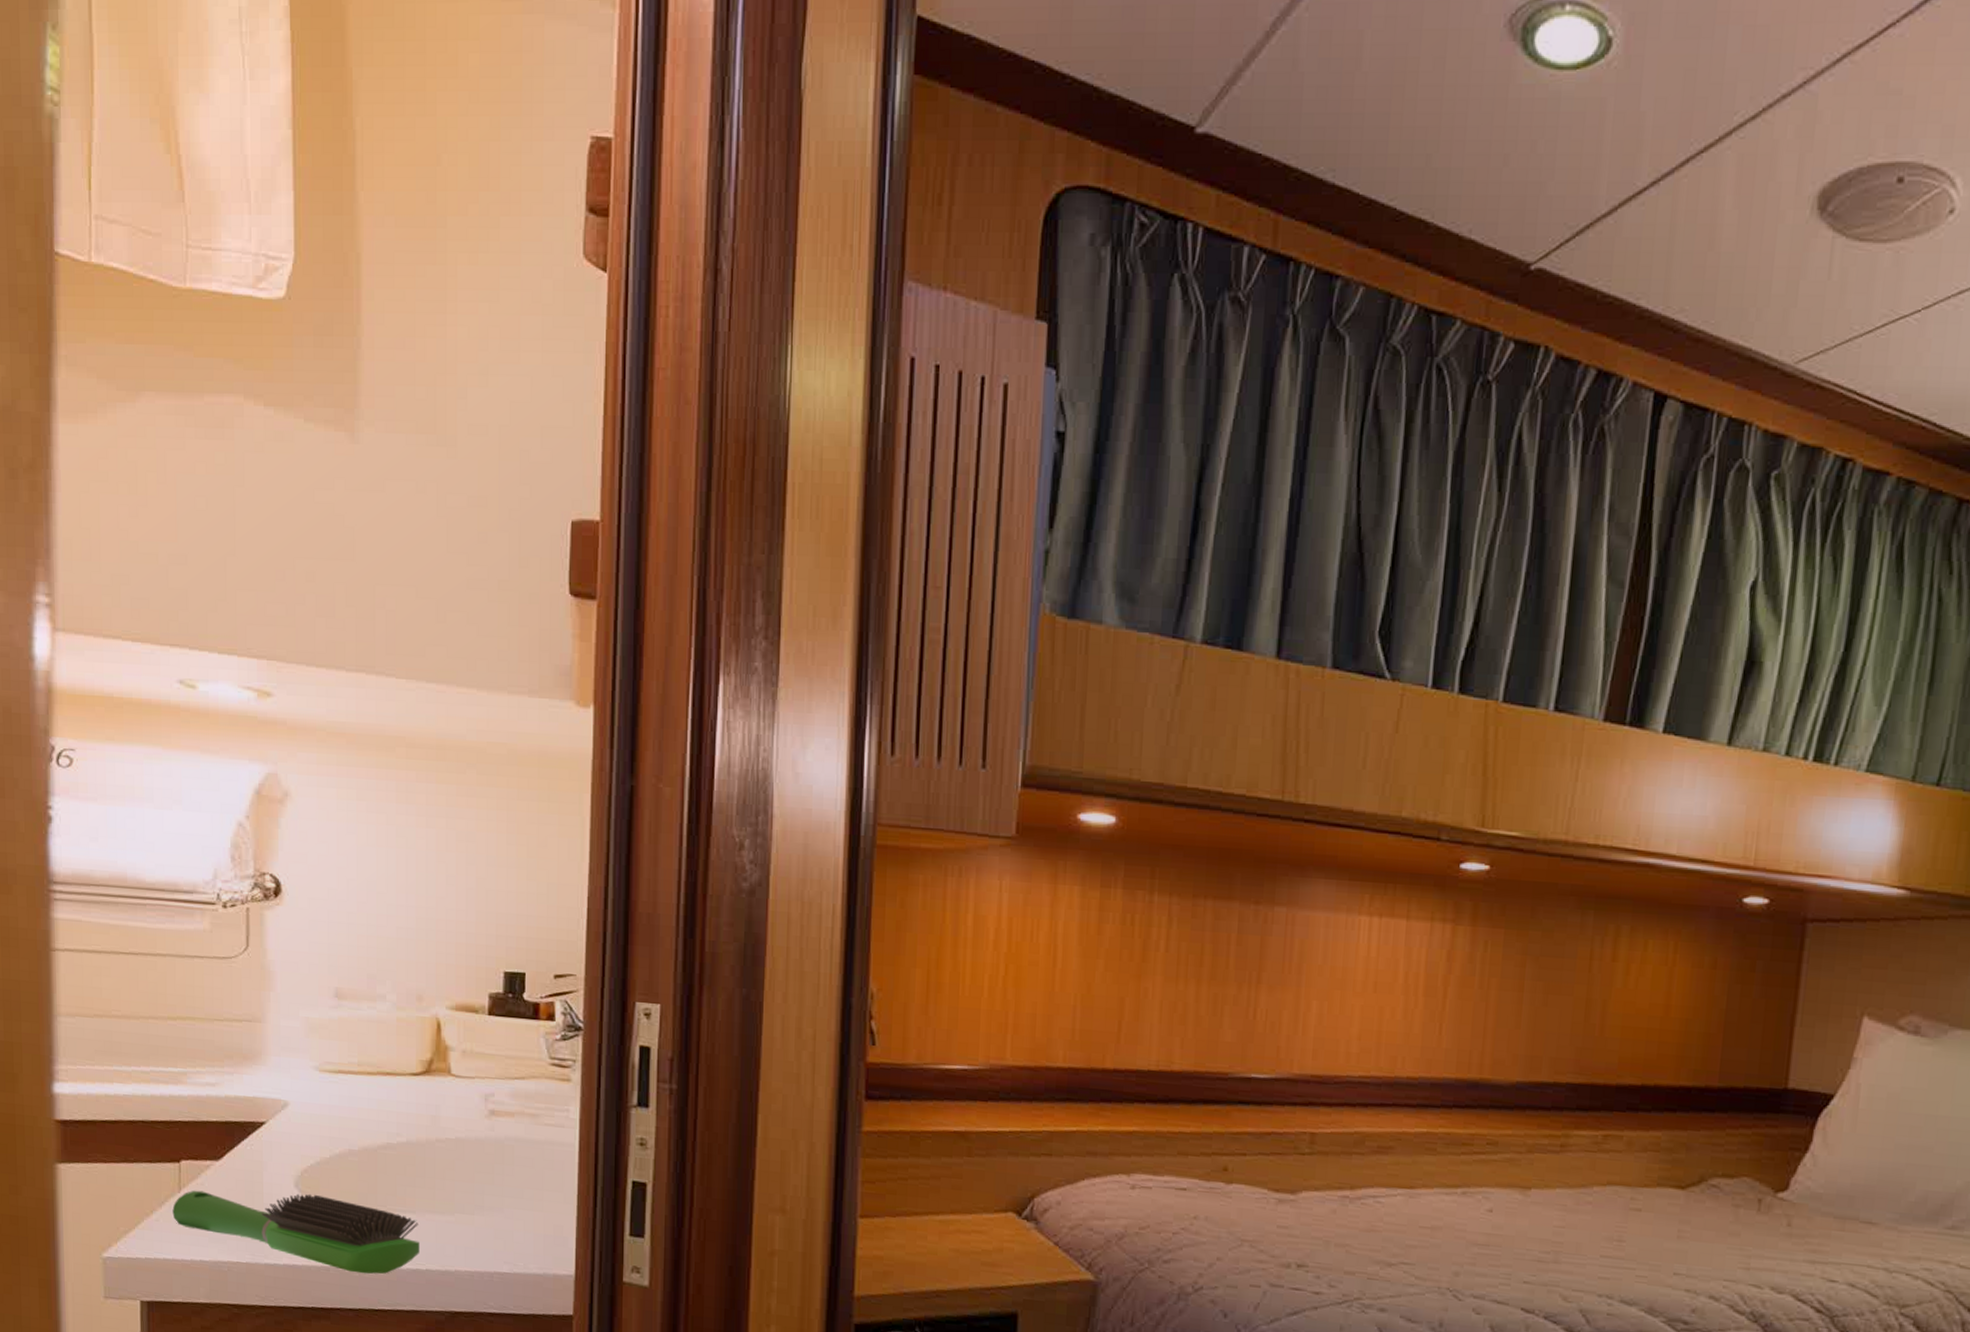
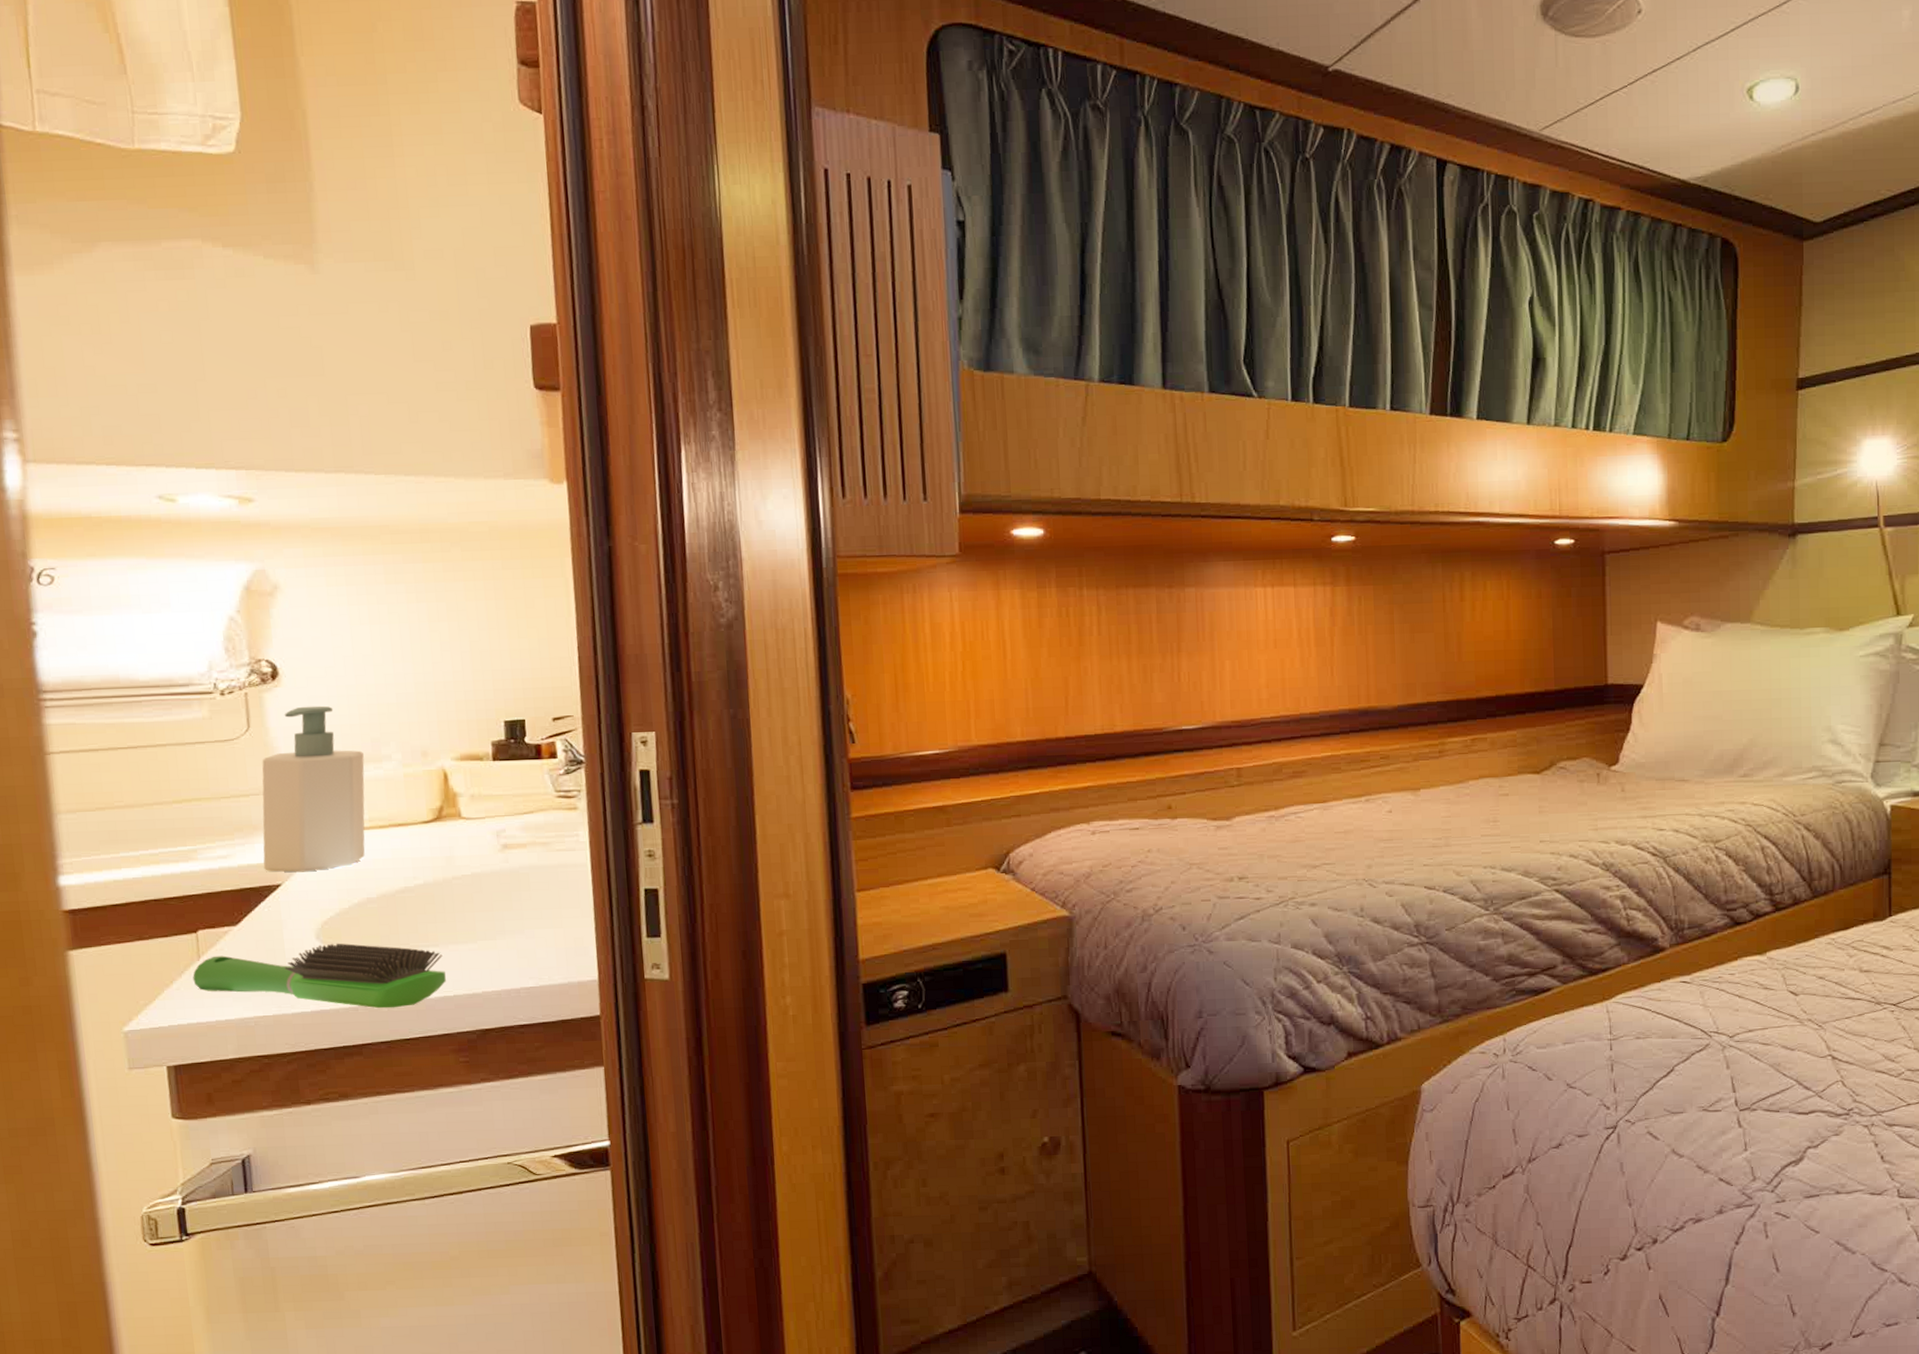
soap bottle: none [249,929,358,1113] -> present [262,705,365,873]

